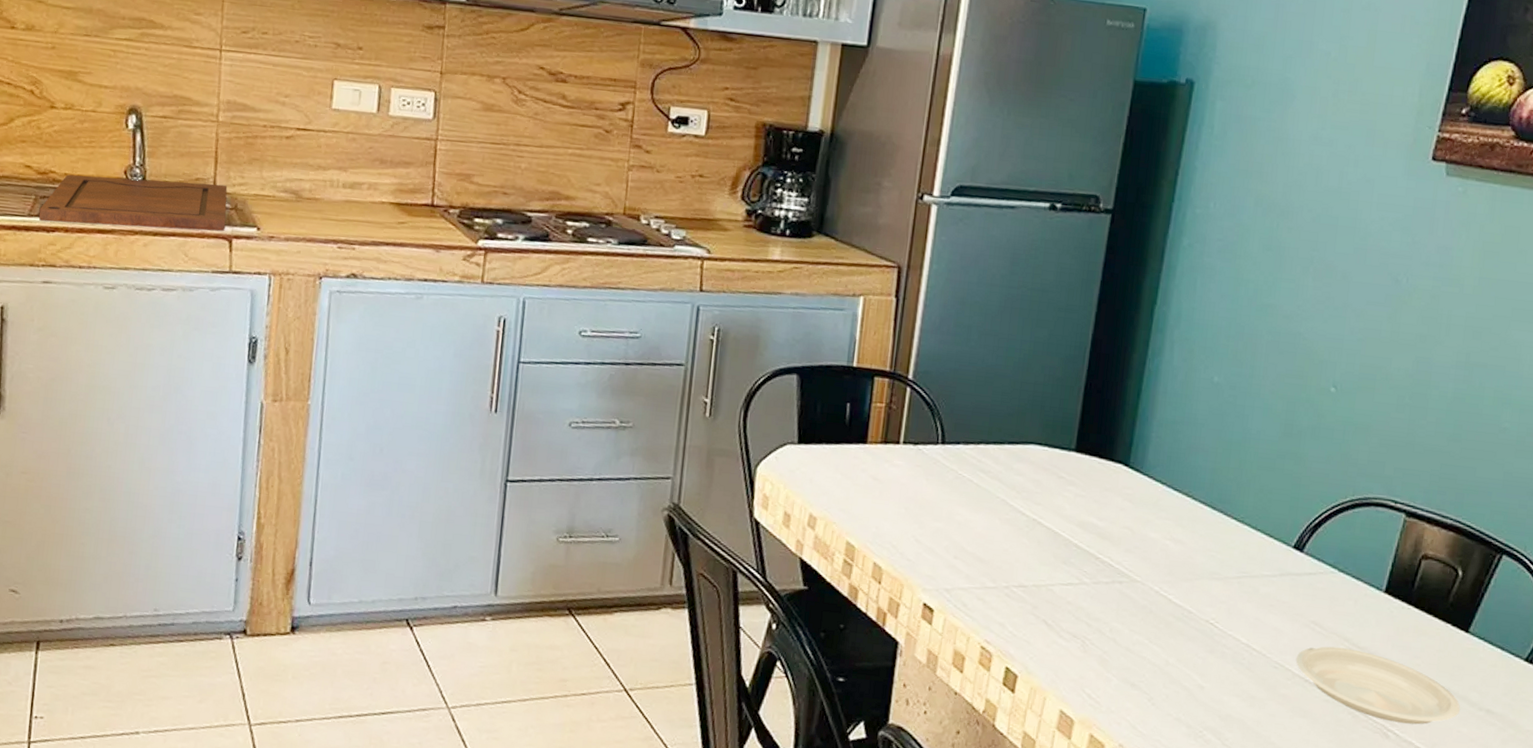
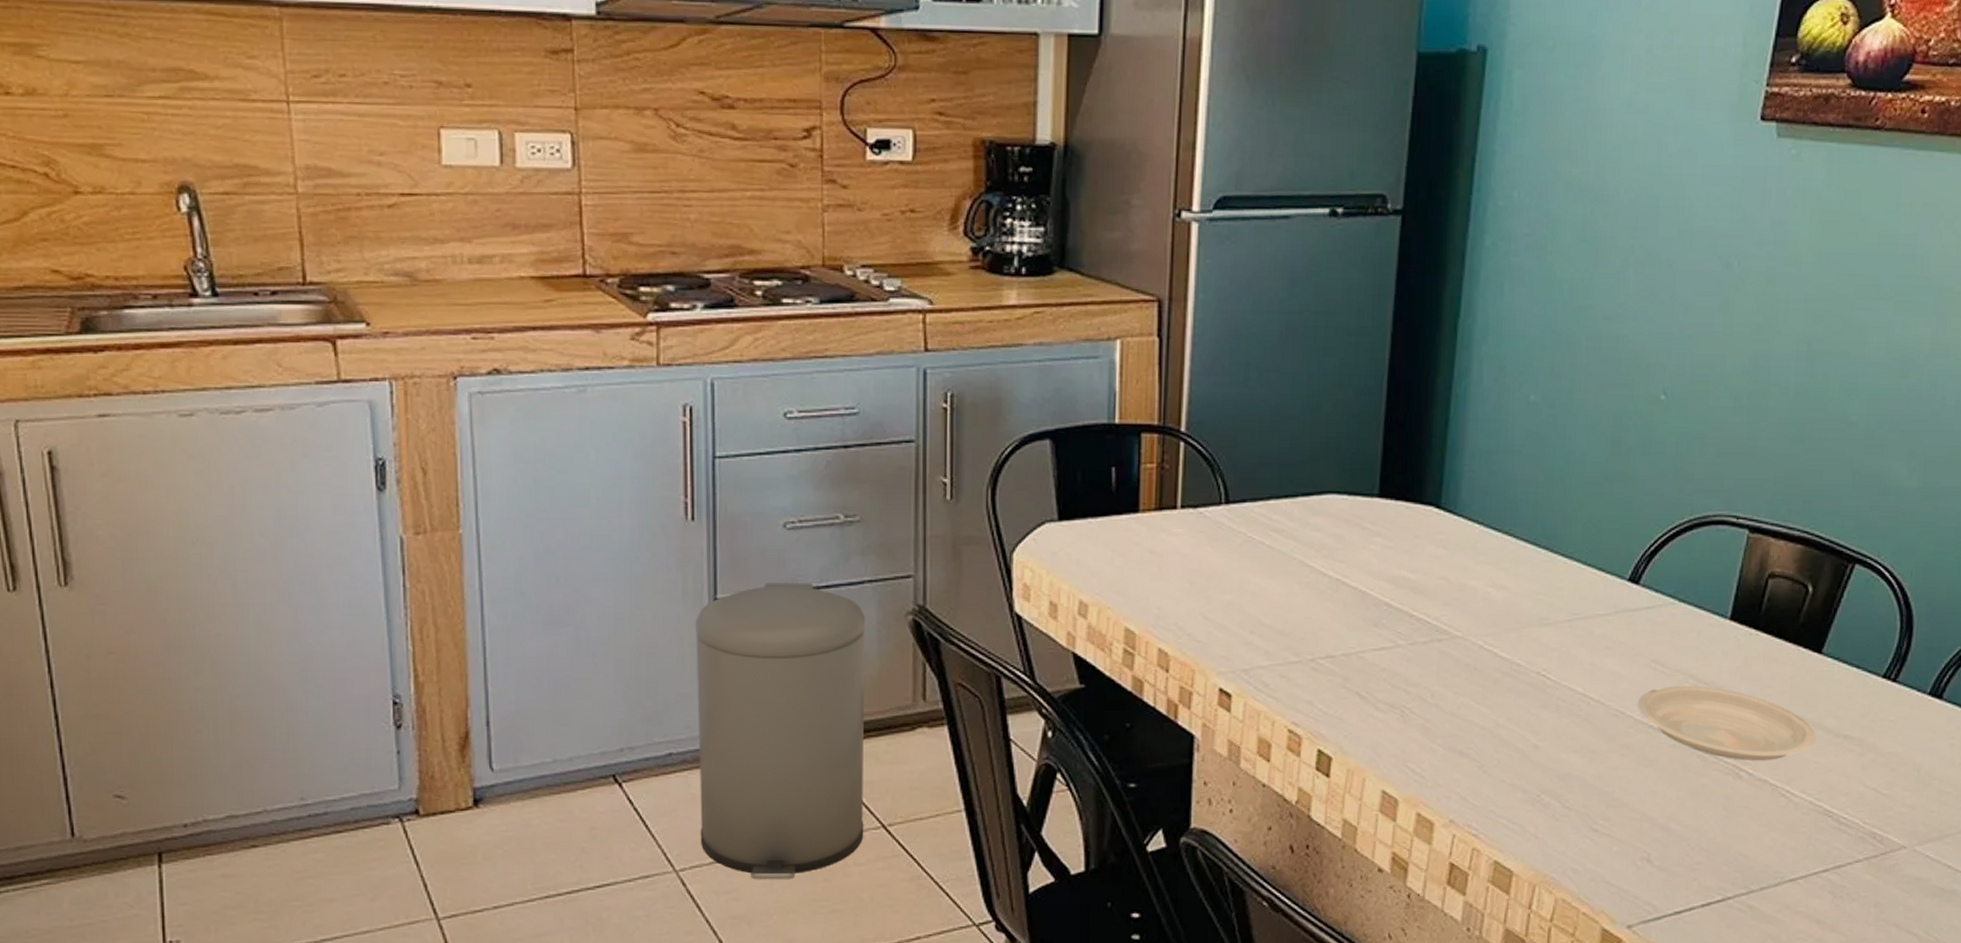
cutting board: present [38,174,228,232] -> none [79,273,325,340]
pedal bin: none [472,471,629,727] -> present [695,583,866,880]

